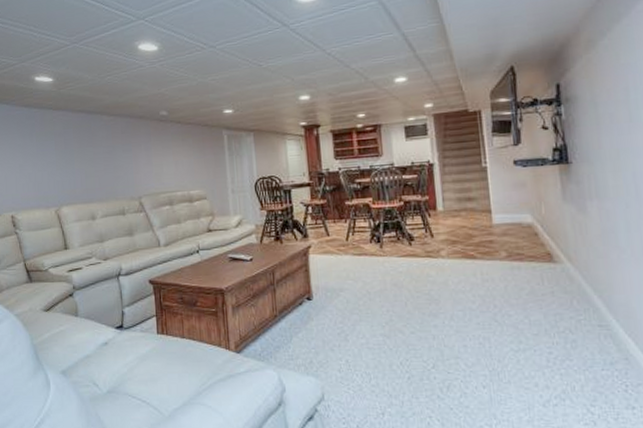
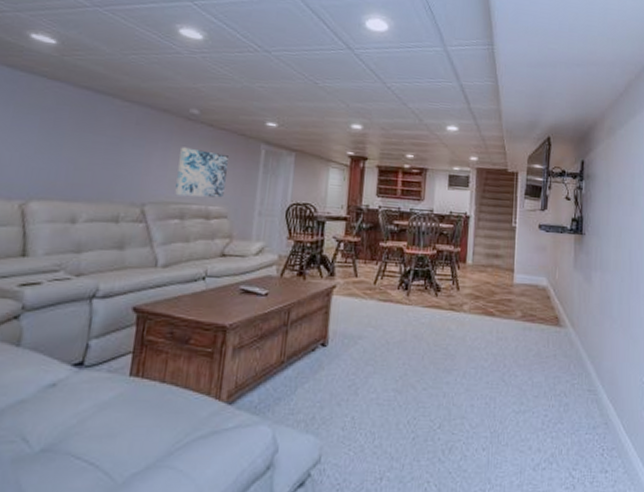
wall art: none [159,144,201,187] -> present [175,147,228,198]

